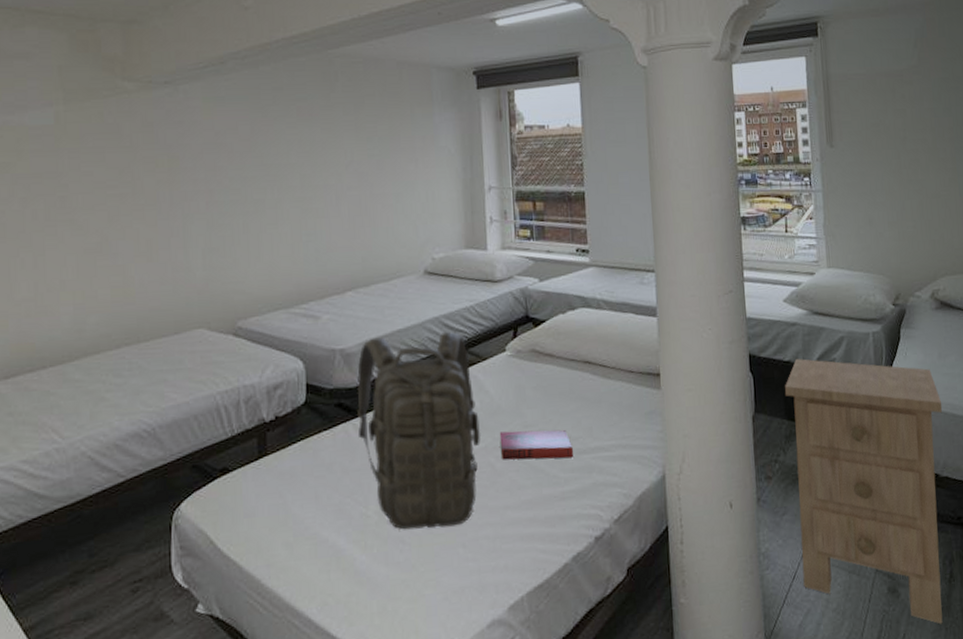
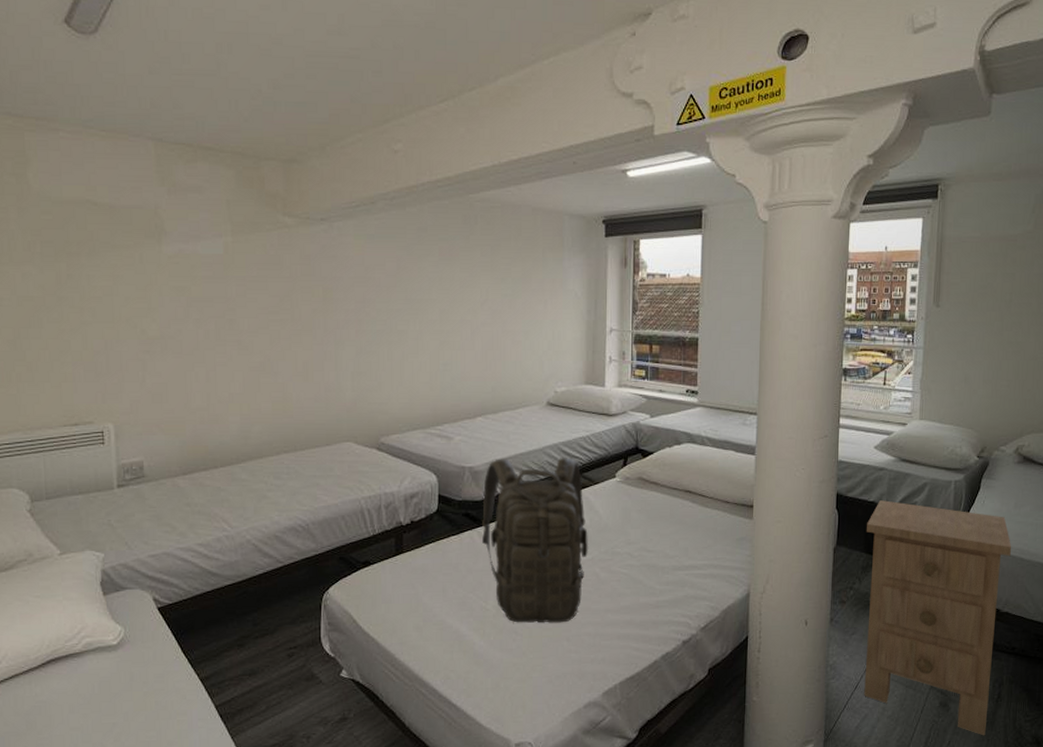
hardback book: present [499,429,573,460] -> none [605,546,669,573]

